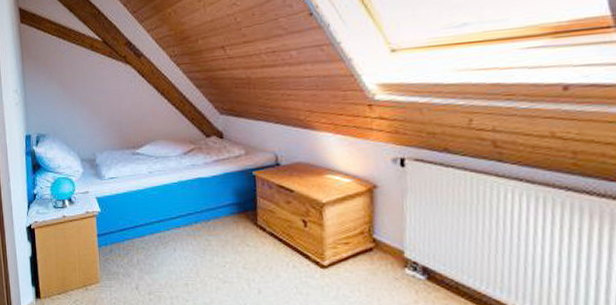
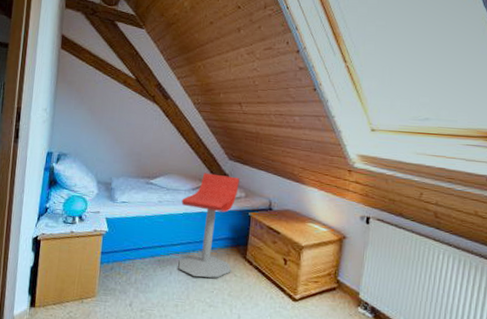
stool: none [173,132,242,252] -> present [178,173,240,278]

